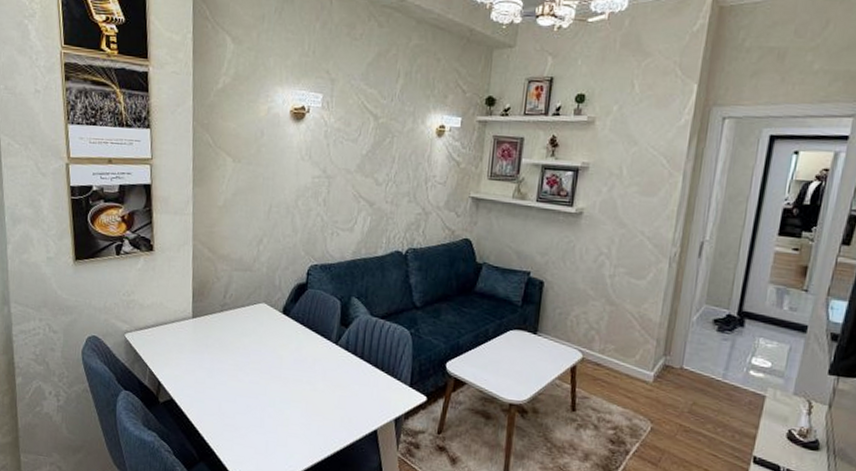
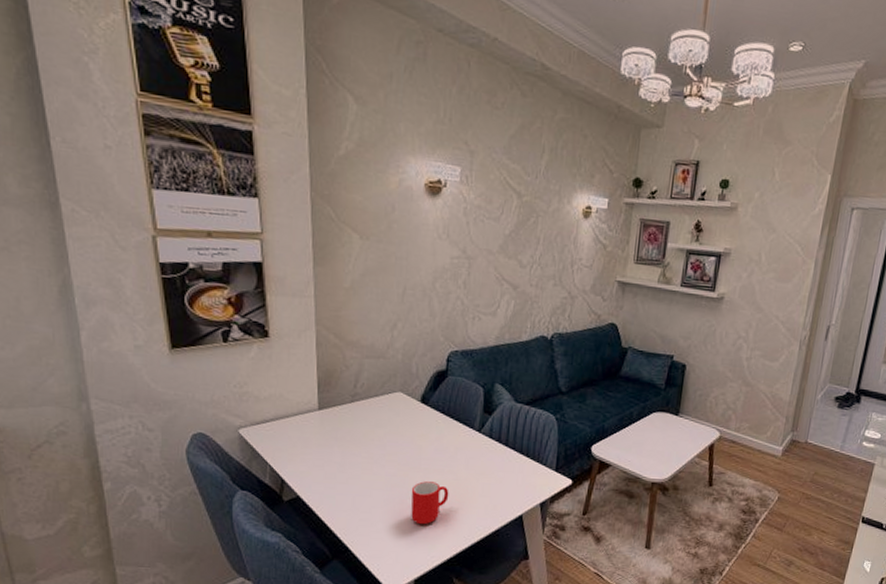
cup: none [271,390,307,434] -> present [411,481,449,525]

